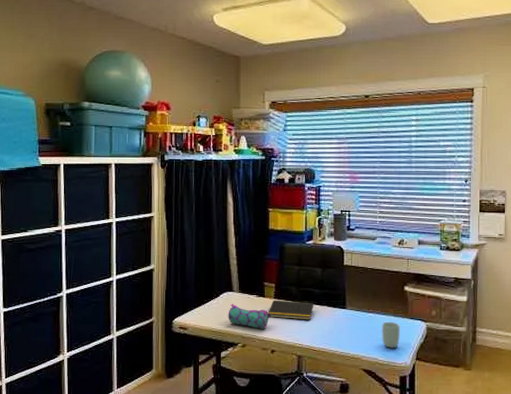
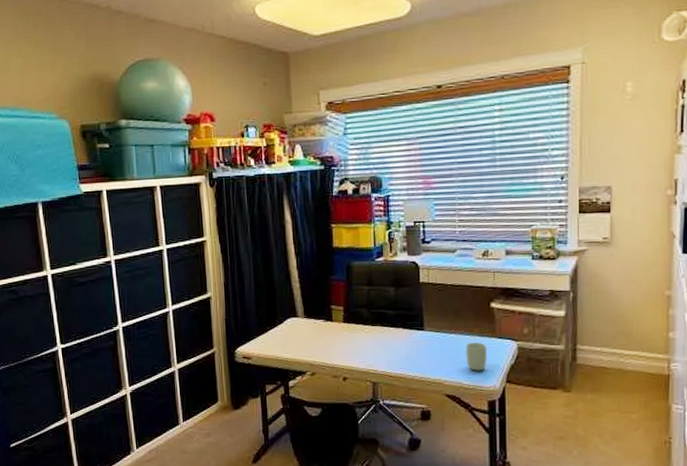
pencil case: present [228,304,271,330] -> none [293,330,341,356]
notepad: present [268,300,314,320] -> none [337,323,388,345]

